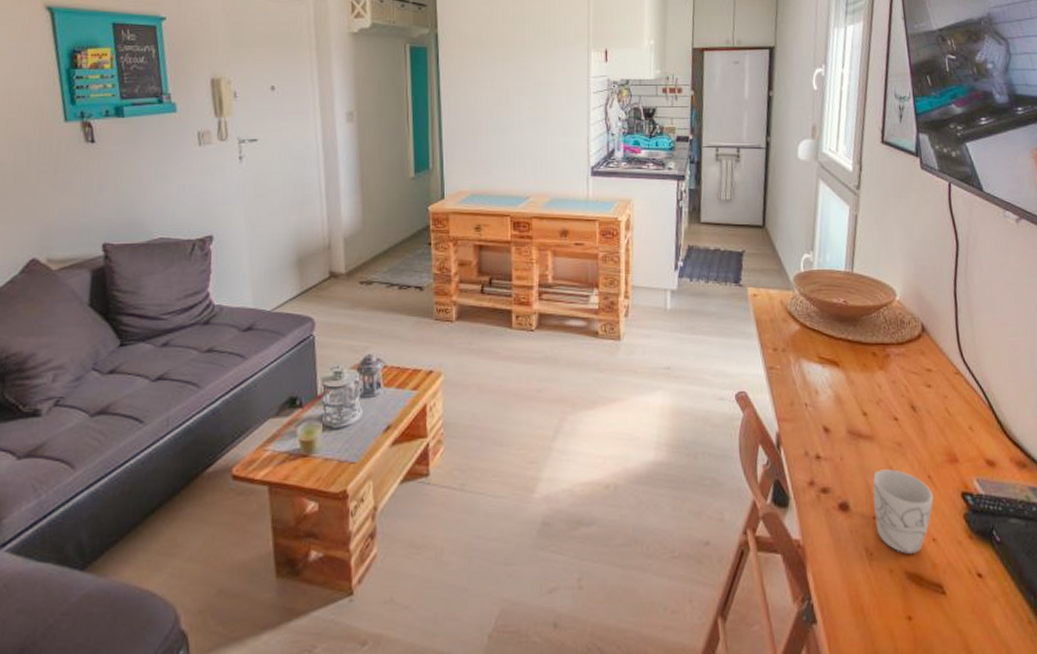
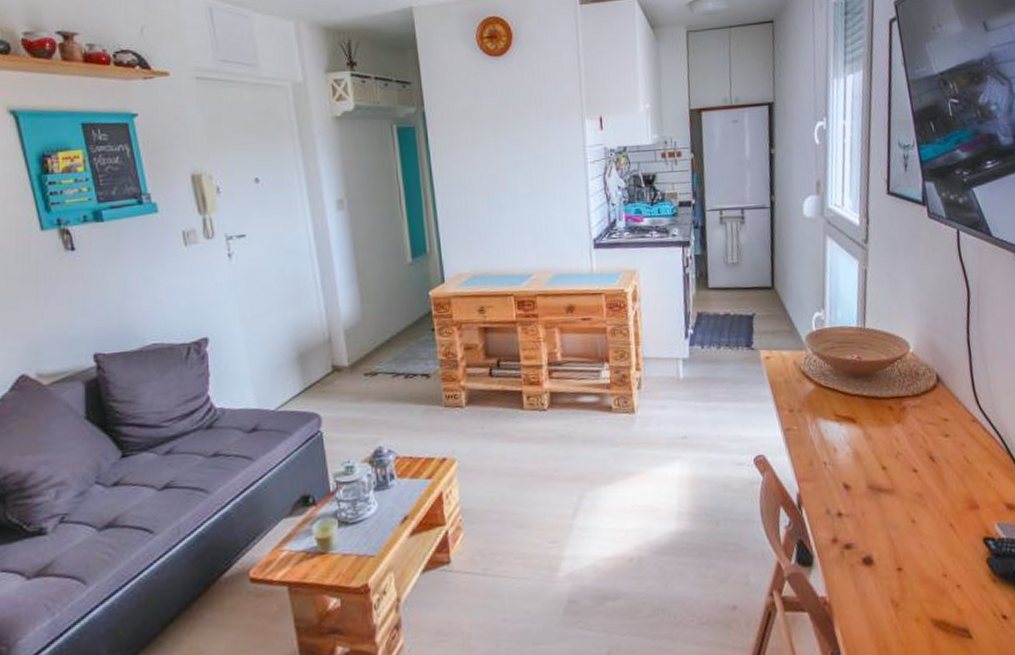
mug: present [873,469,934,555] -> none [895,520,957,603]

